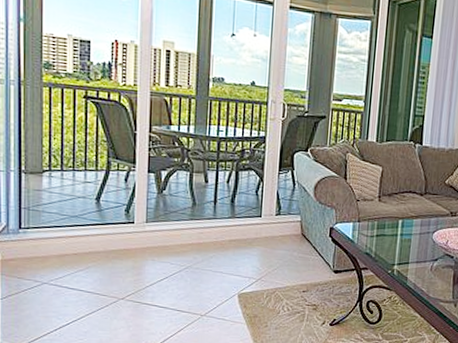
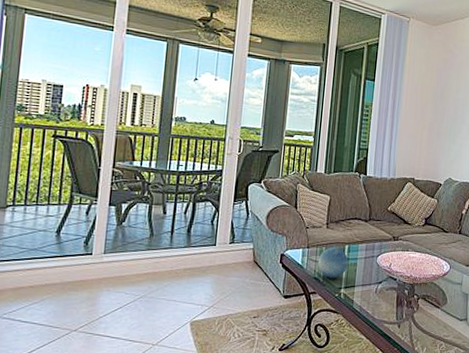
decorative ball: none [370,222,402,254] -> present [318,247,348,278]

